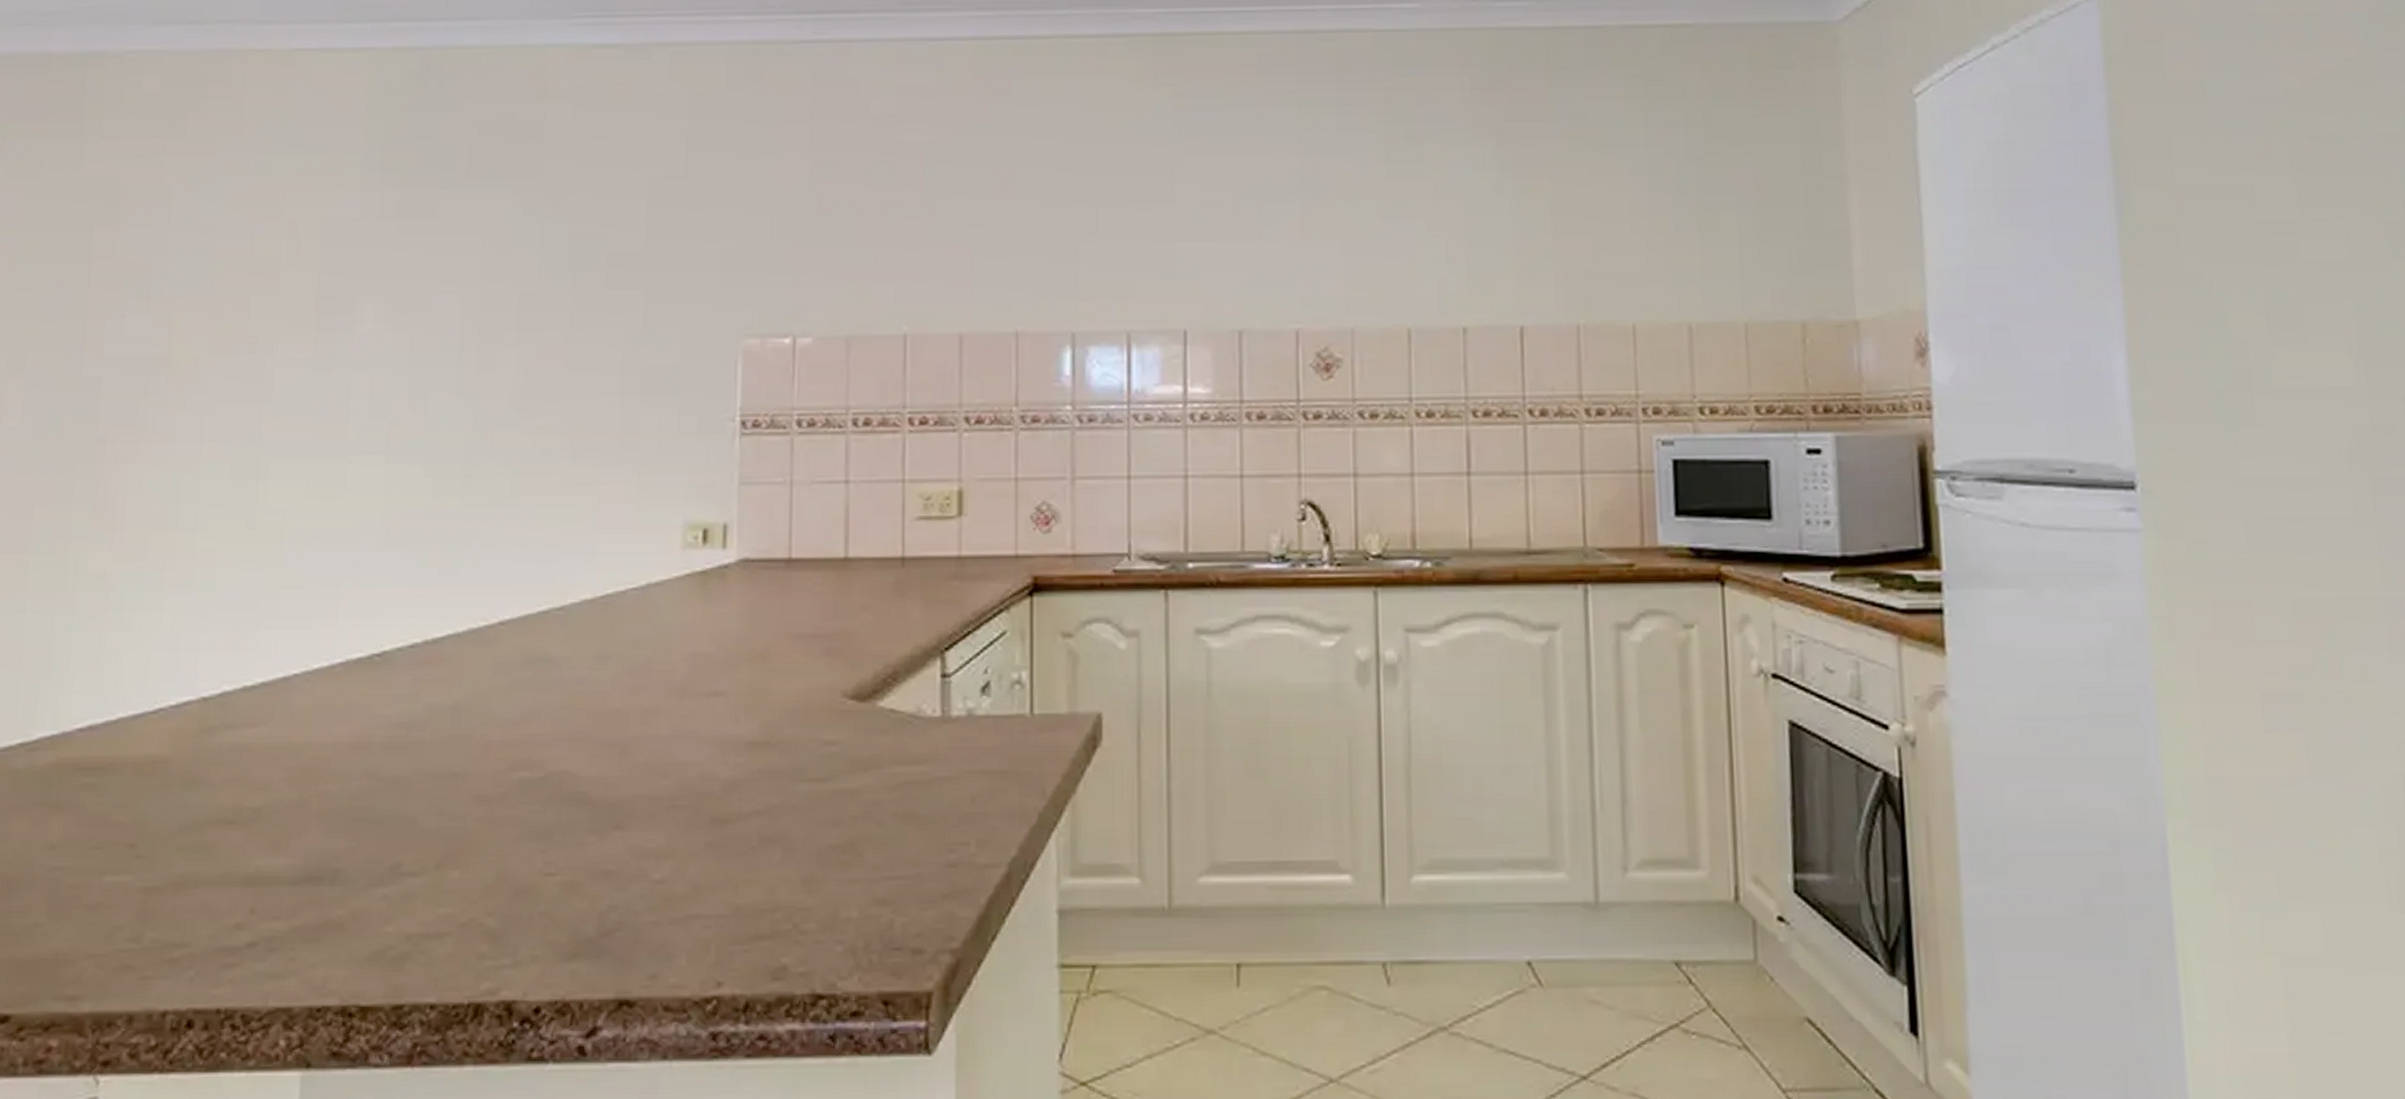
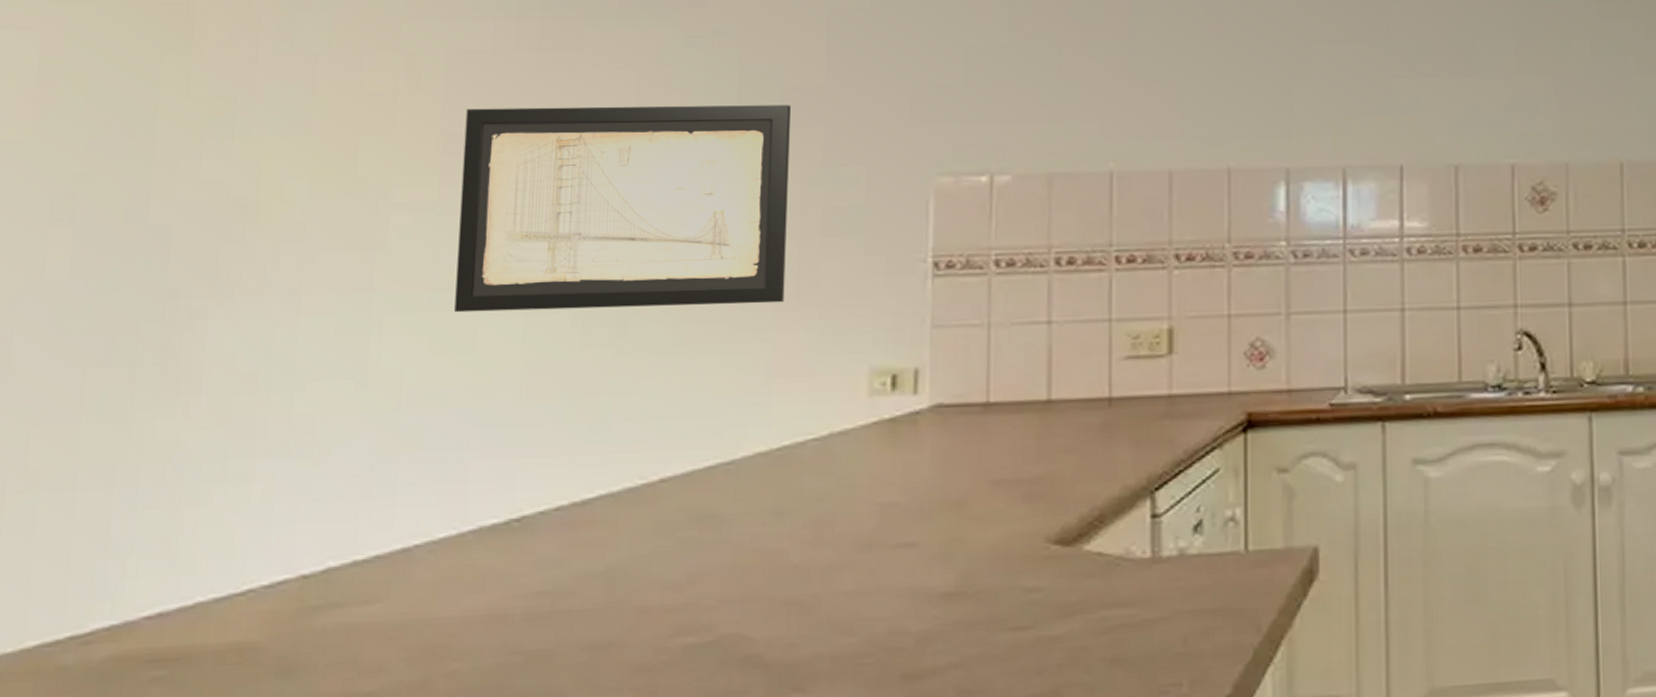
wall art: none [327,269,615,461] -> present [454,105,791,313]

